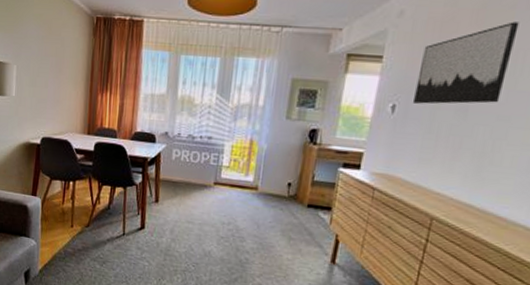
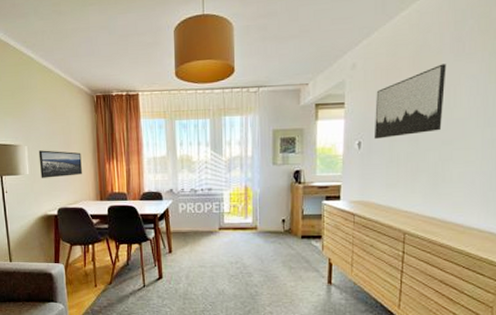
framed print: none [27,71,73,104] -> present [38,150,82,178]

